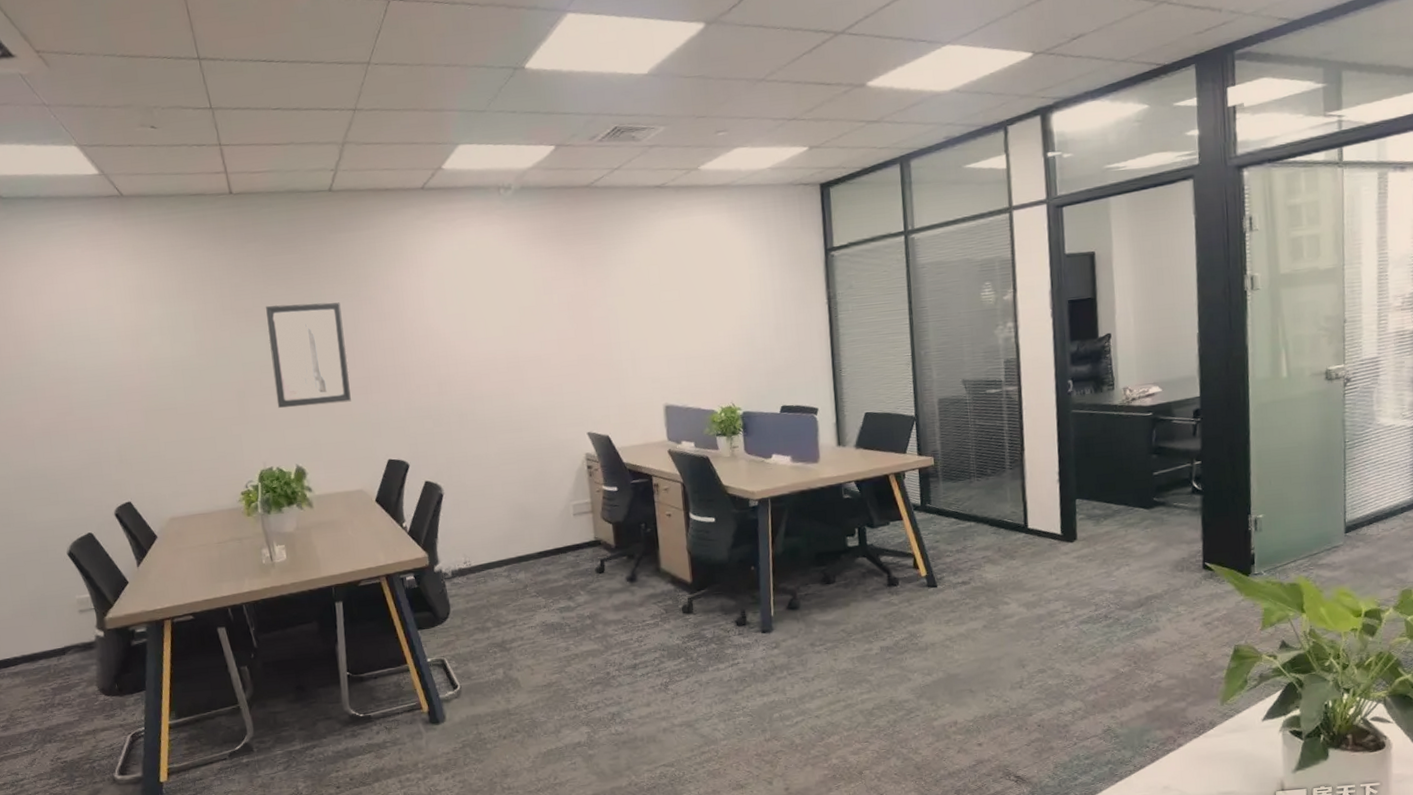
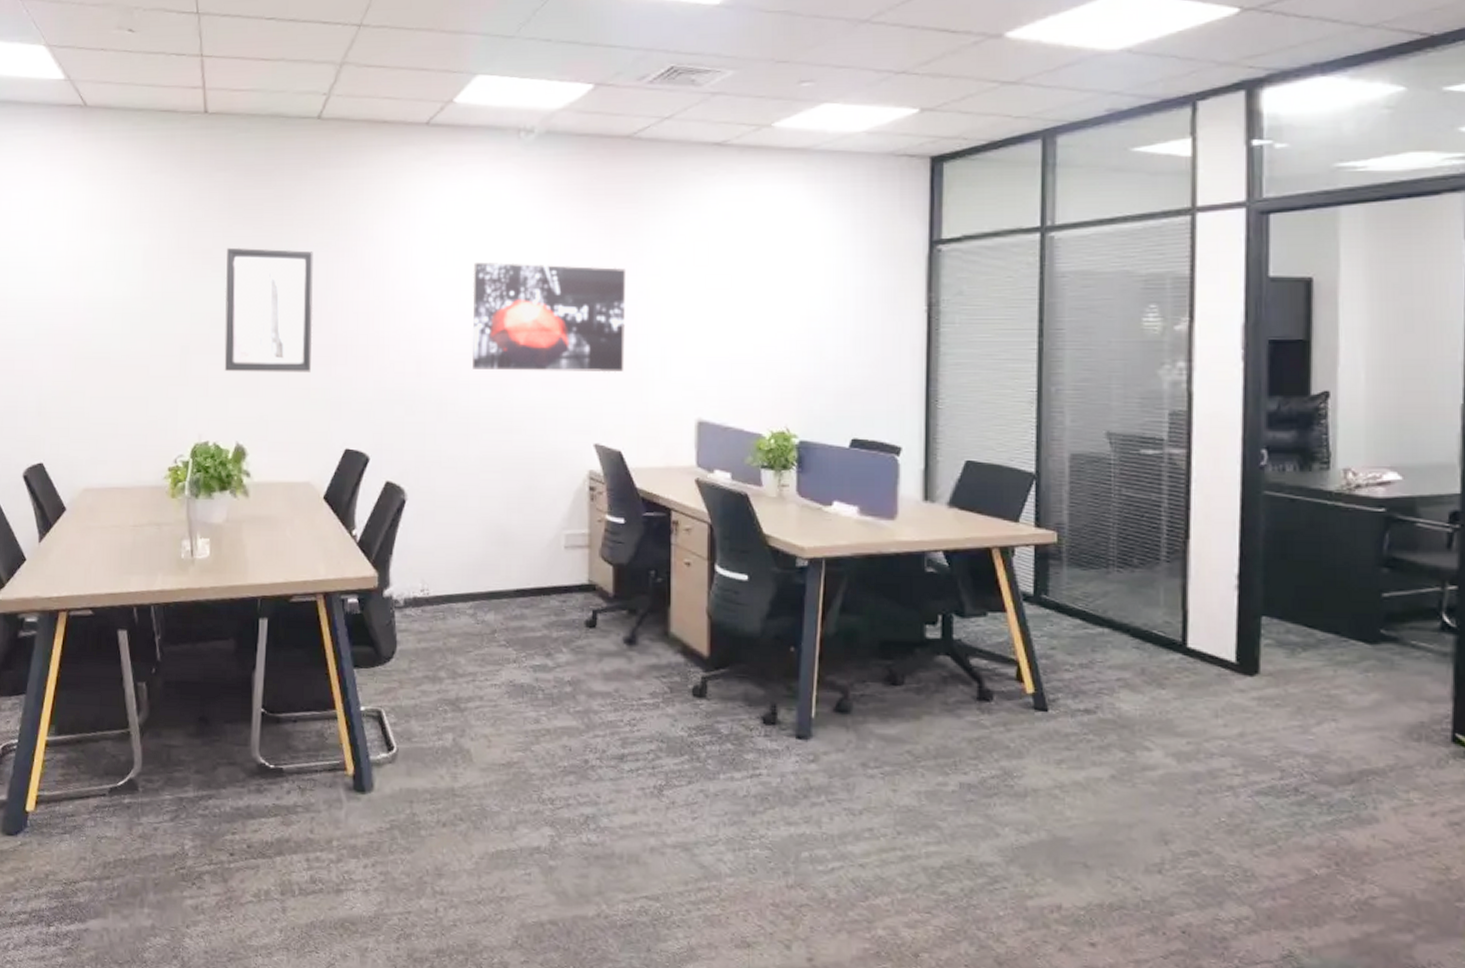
wall art: none [475,292,604,385] -> present [472,263,627,373]

